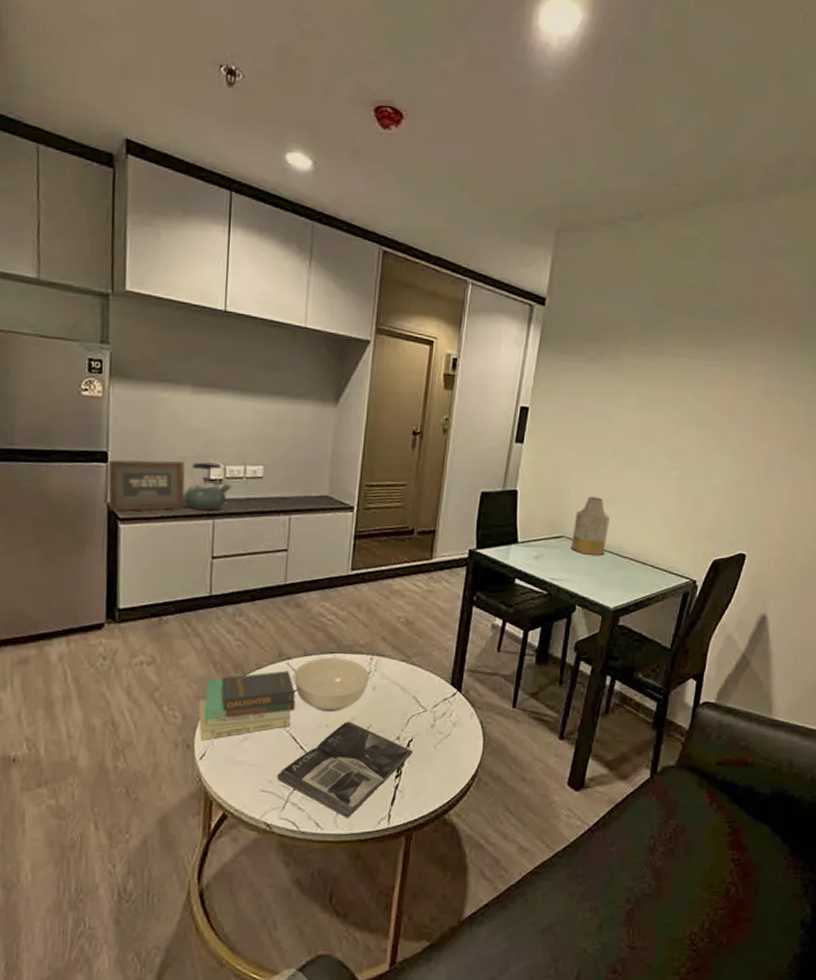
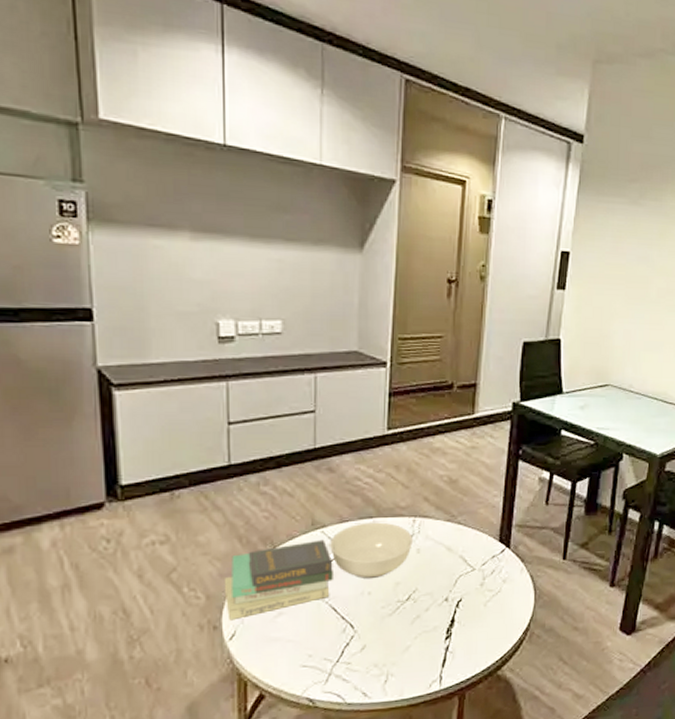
picture frame: present [107,459,185,512] -> none [94,316,191,377]
kettle: present [183,462,233,511] -> none [189,318,247,372]
magazine: present [277,721,413,818] -> none [318,586,463,685]
vase: present [571,496,609,556] -> none [617,343,654,403]

